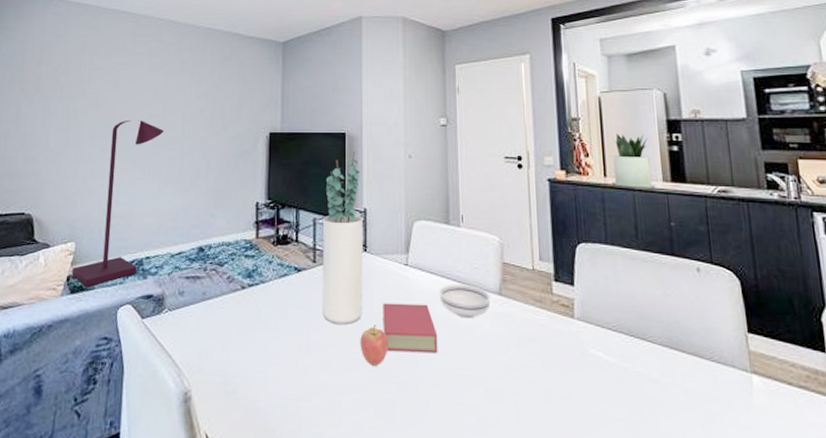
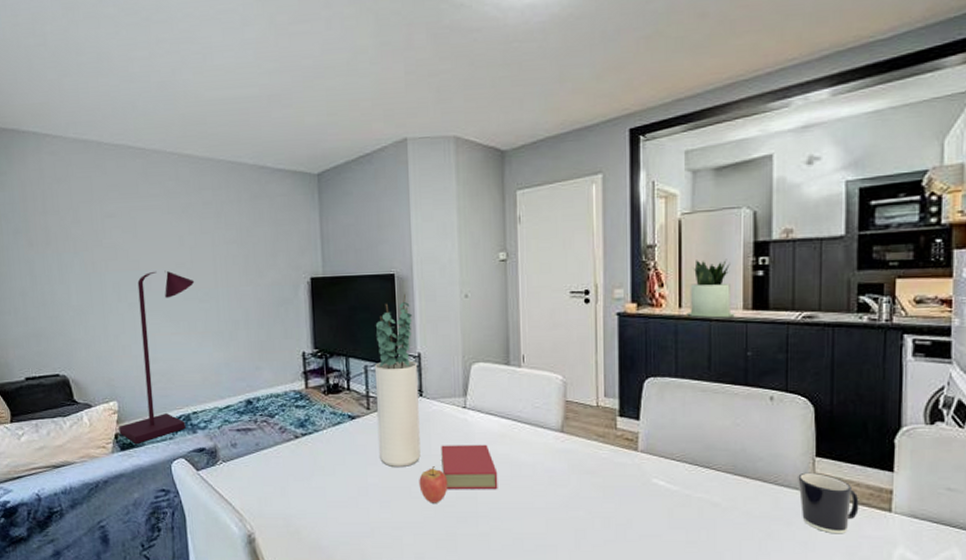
bowl: present [439,284,491,319] -> none [499,423,552,456]
mug: none [733,349,799,420] -> present [798,472,859,534]

